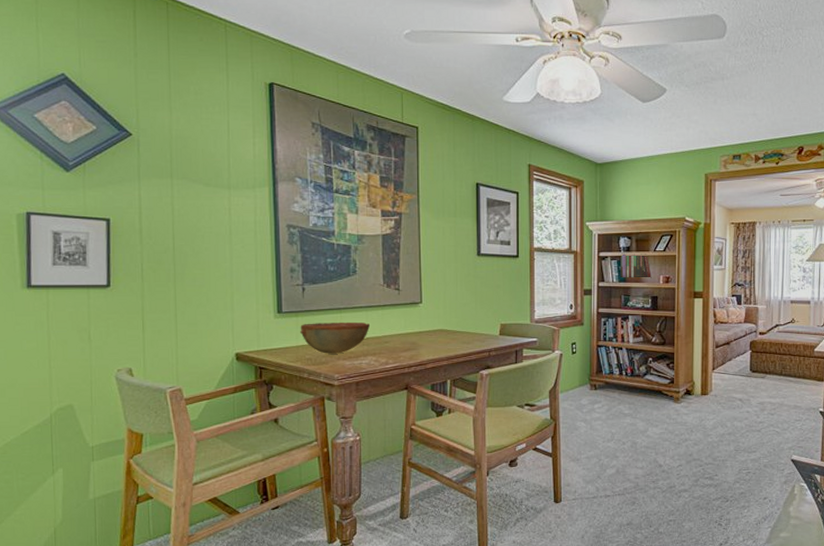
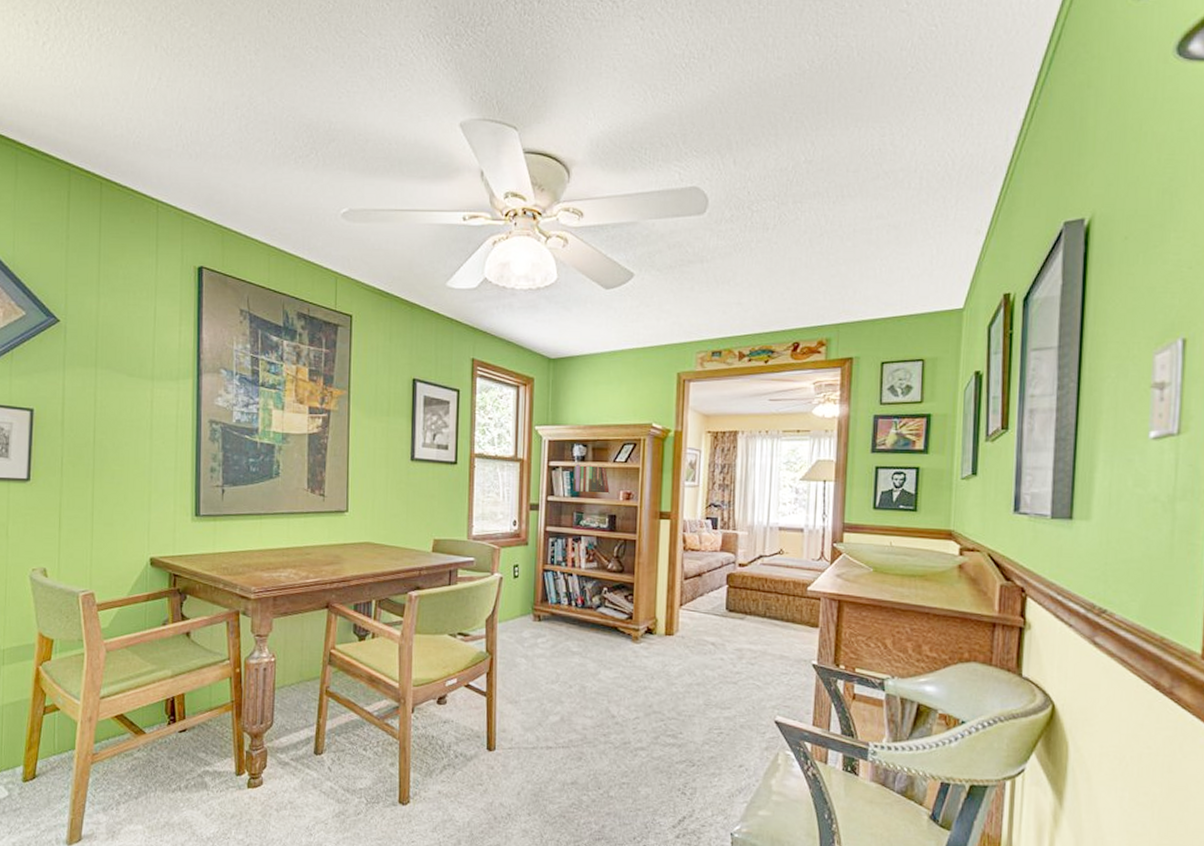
bowl: present [300,322,371,354] -> none [217,528,292,564]

